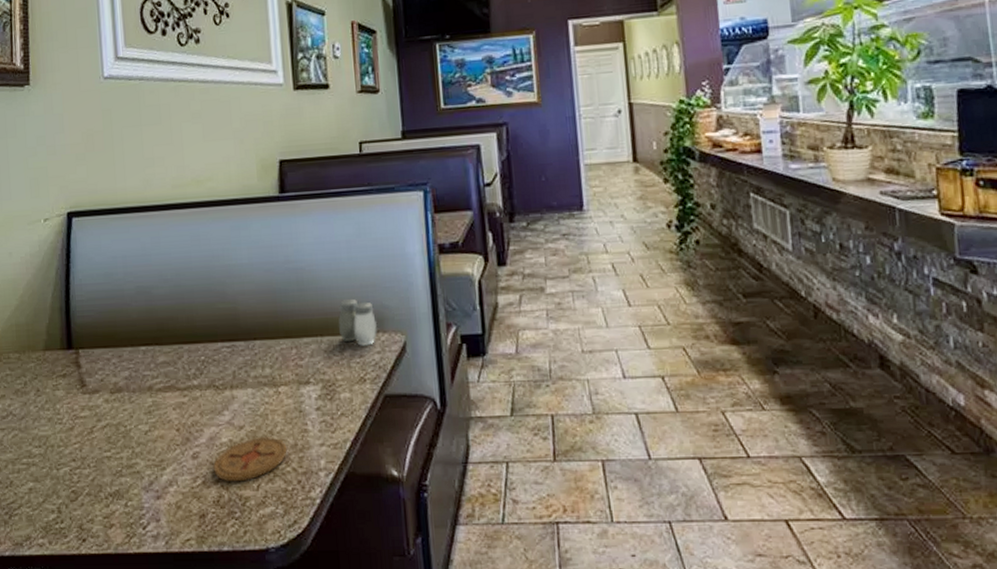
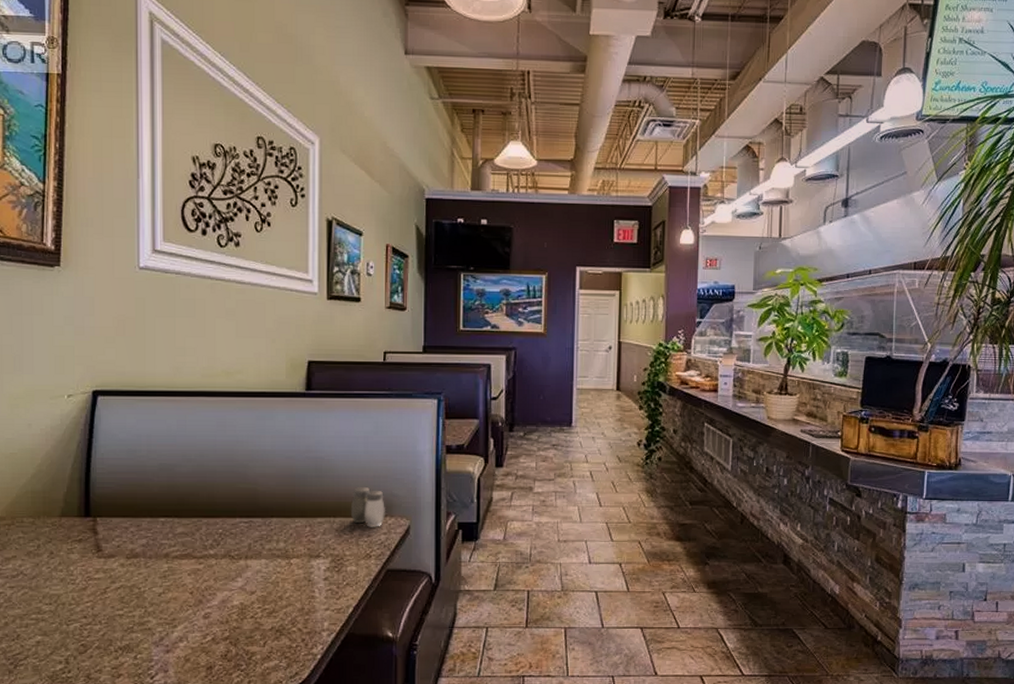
coaster: present [212,437,287,482] -> none [222,602,294,639]

